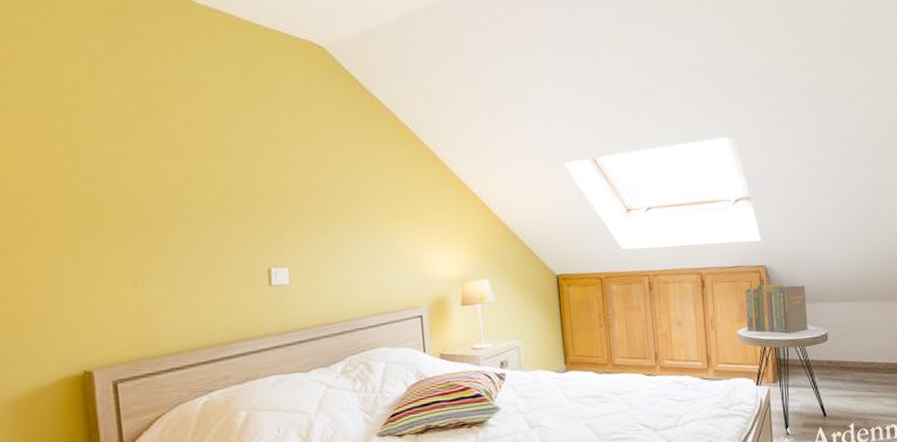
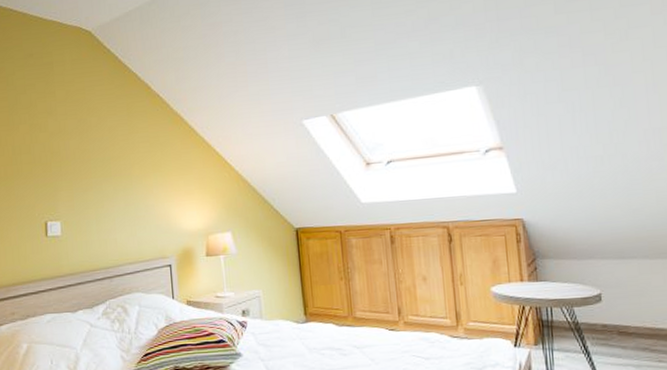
books: present [745,283,808,334] -> none [498,237,577,293]

